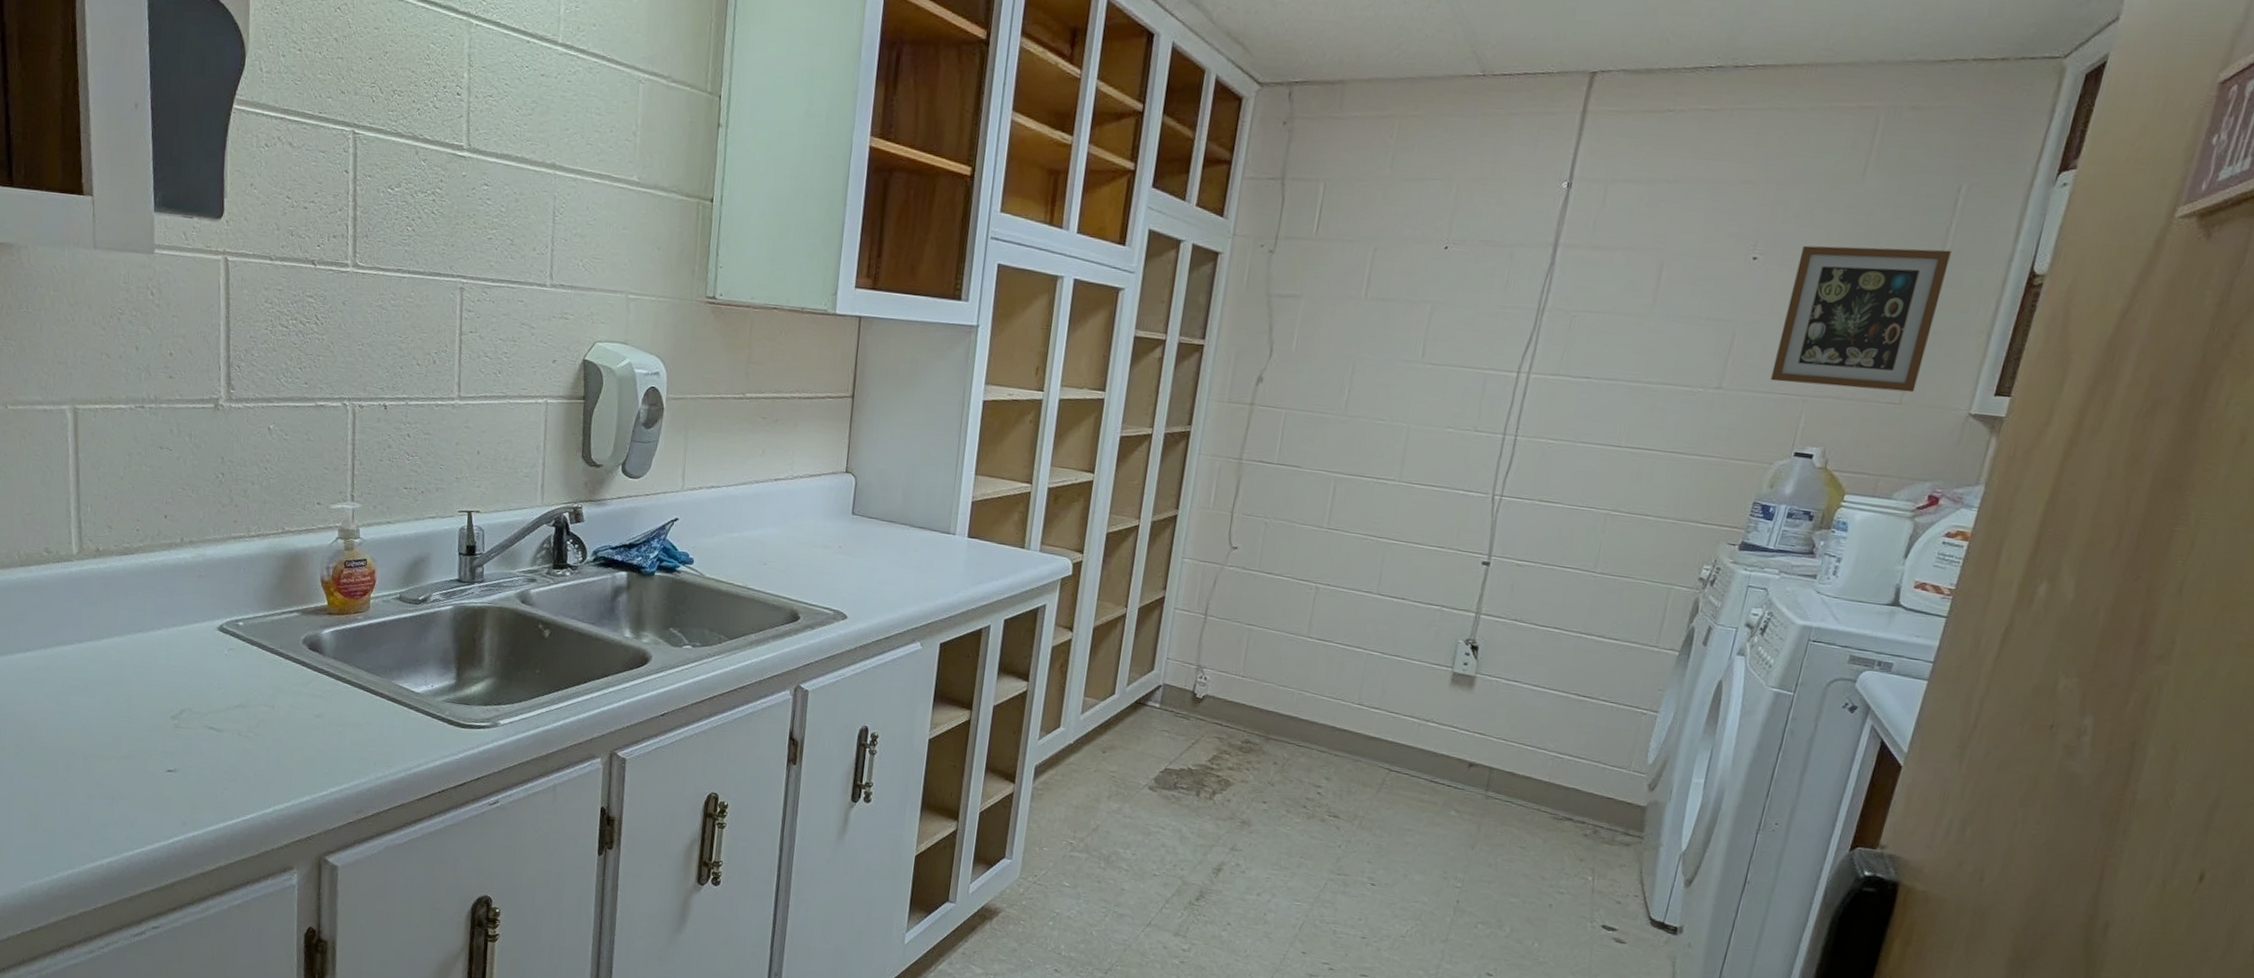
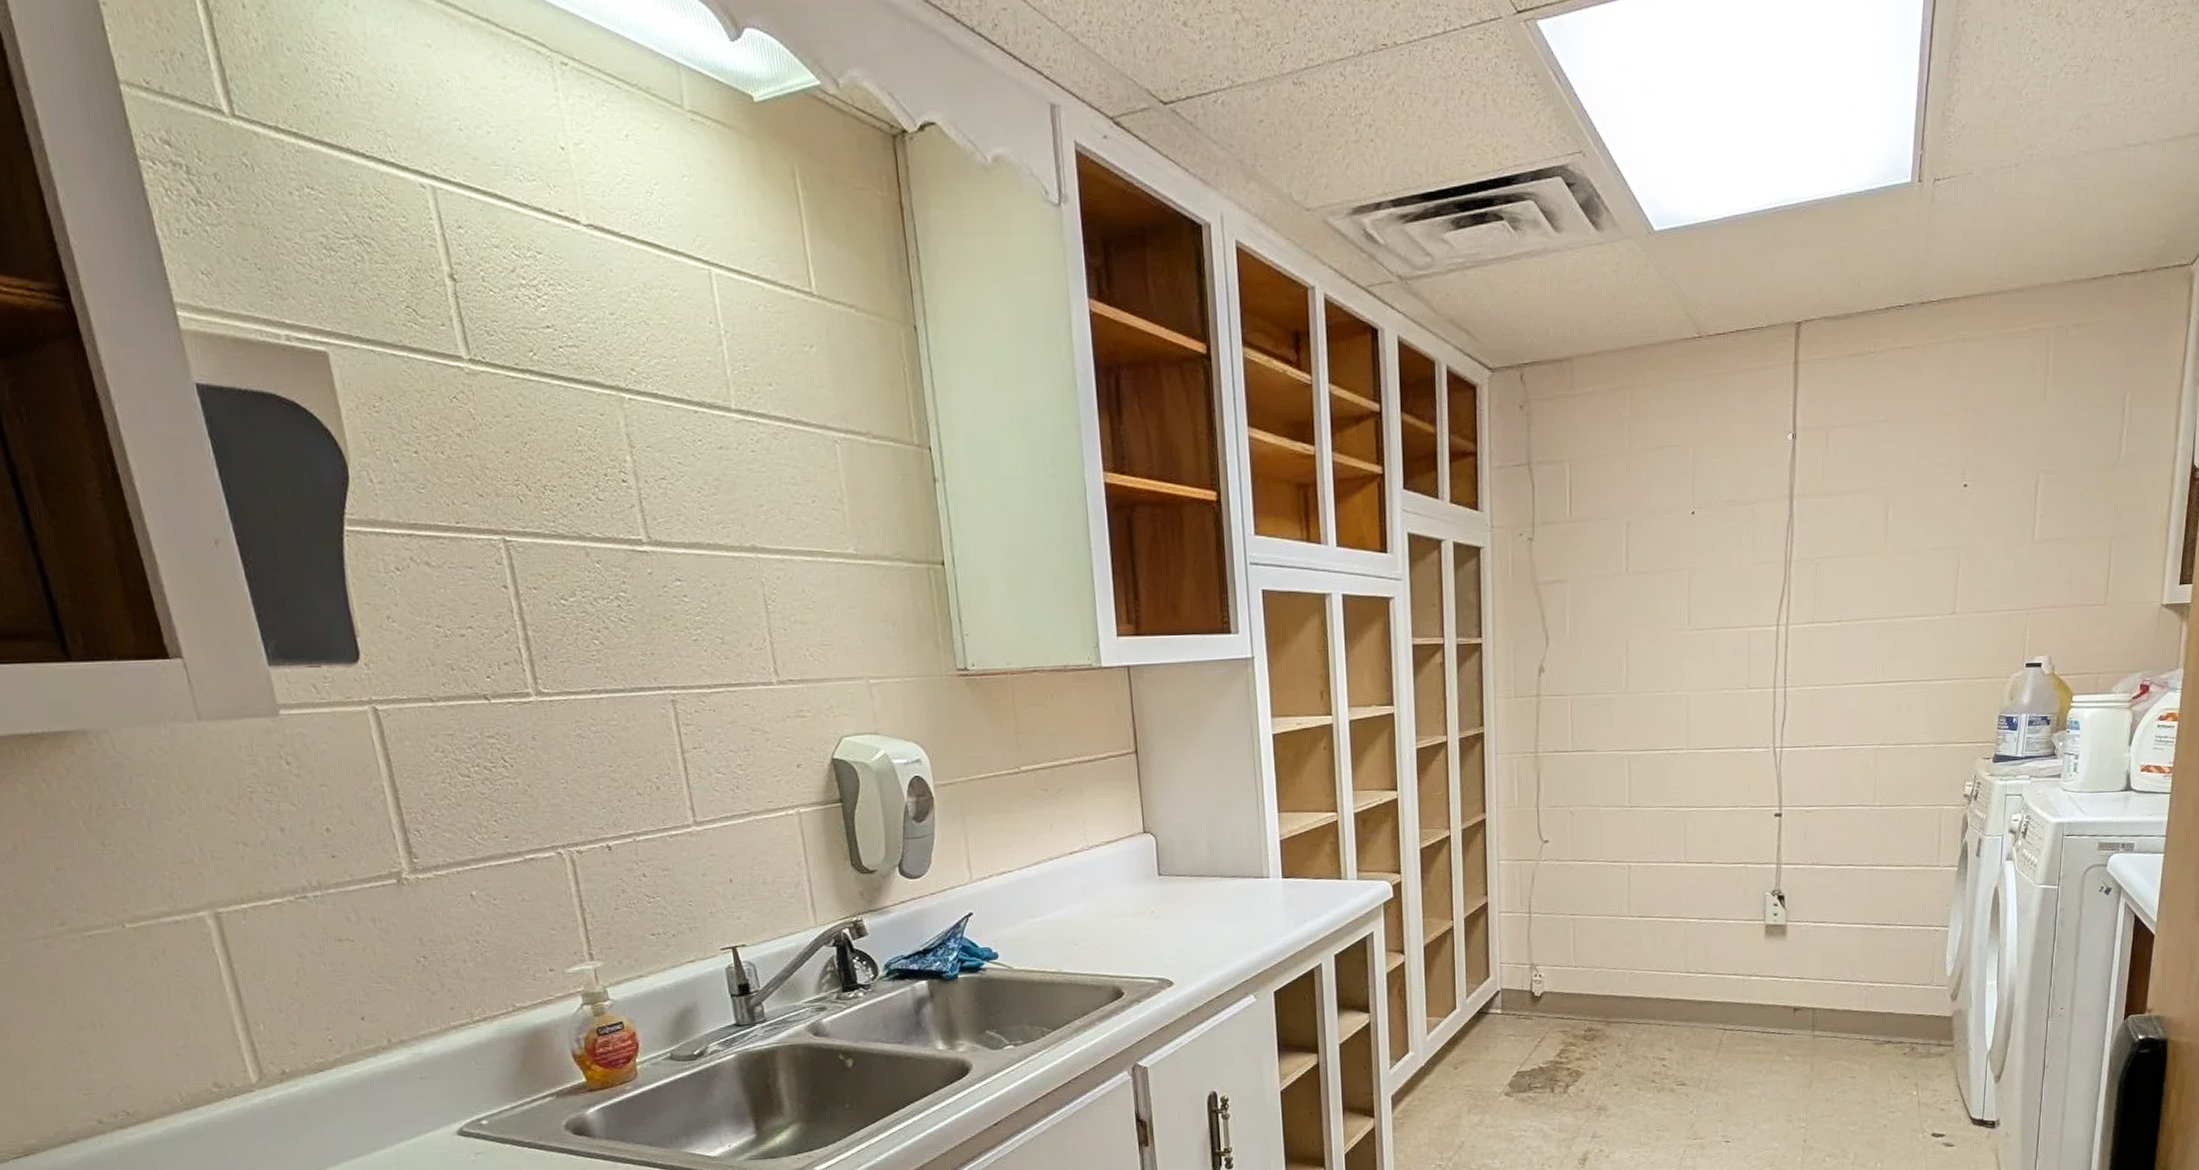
picture frame: present [1770,245,1952,393] -> none [1995,455,2126,600]

